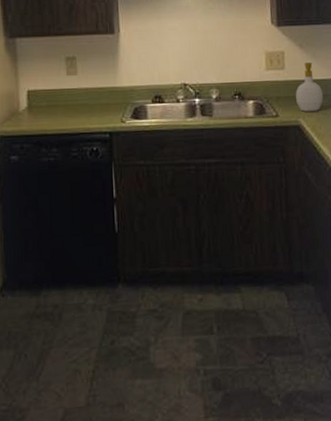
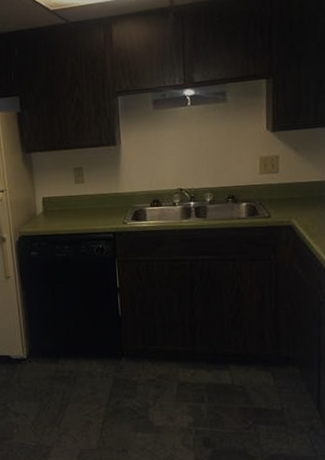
soap bottle: present [296,62,324,112] -> none [289,165,318,213]

